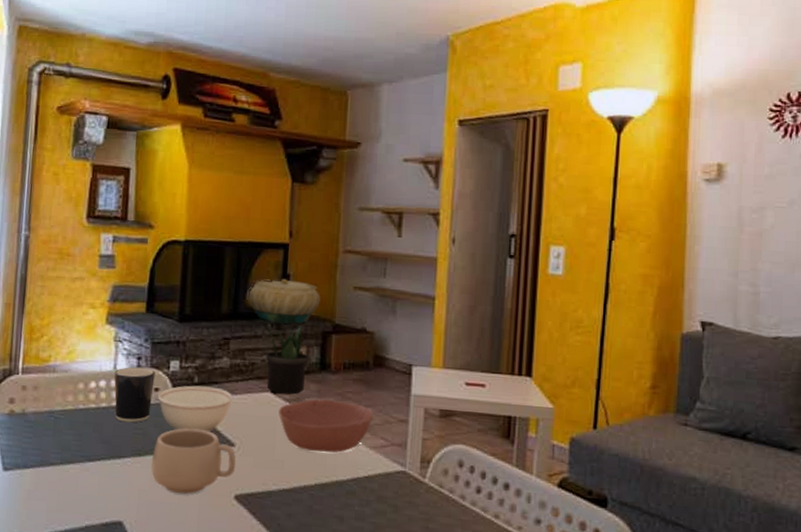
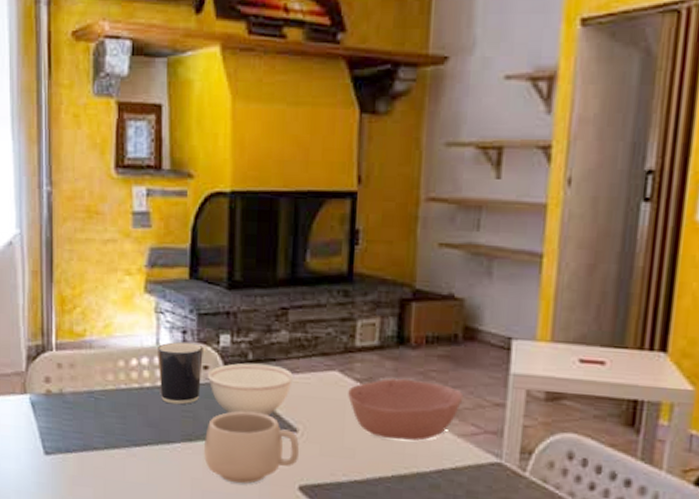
basket: present [247,279,321,324] -> none [307,236,397,290]
planter: present [266,325,309,395] -> none [331,291,383,374]

